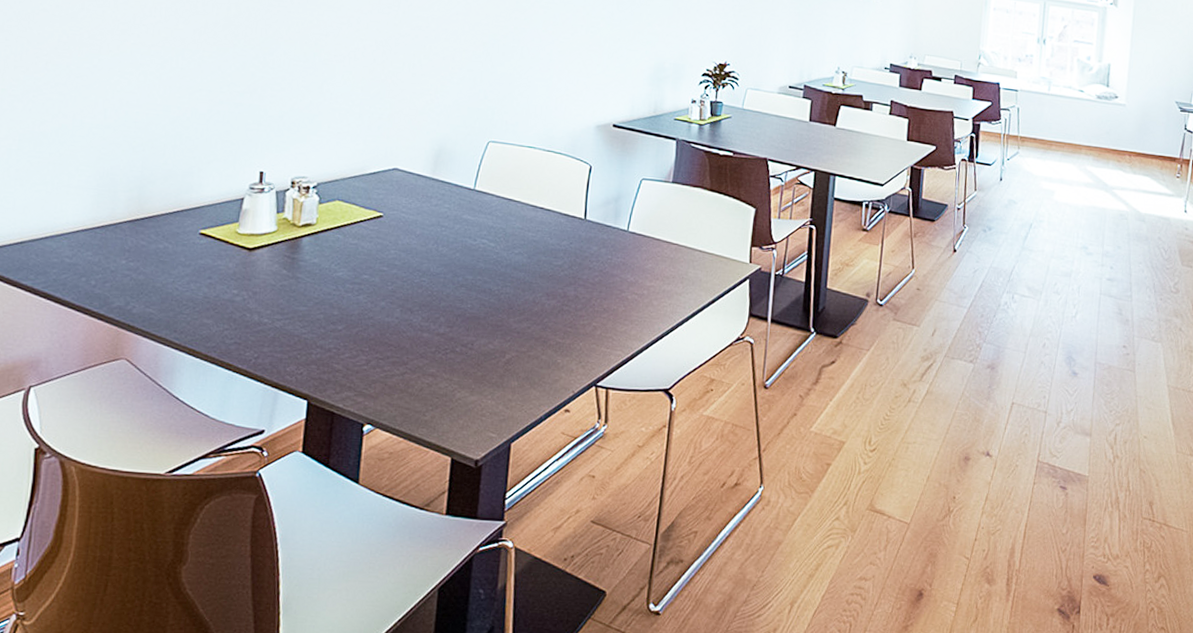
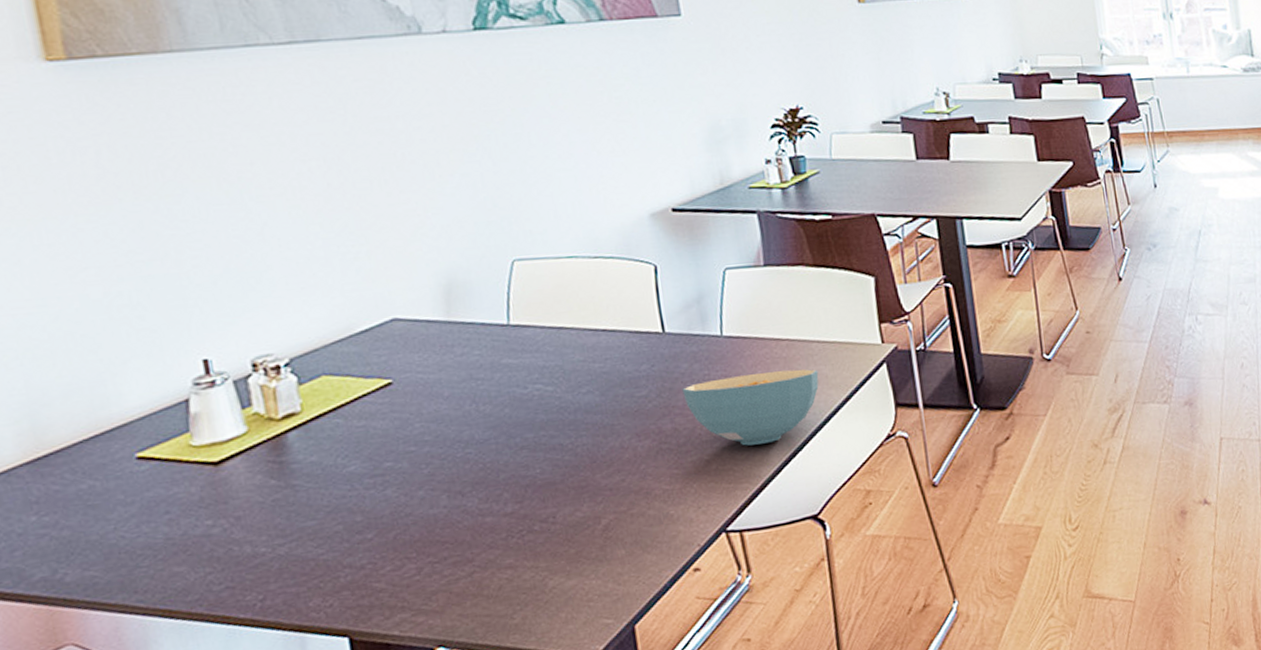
cereal bowl: none [588,264,695,324] -> present [682,369,819,446]

